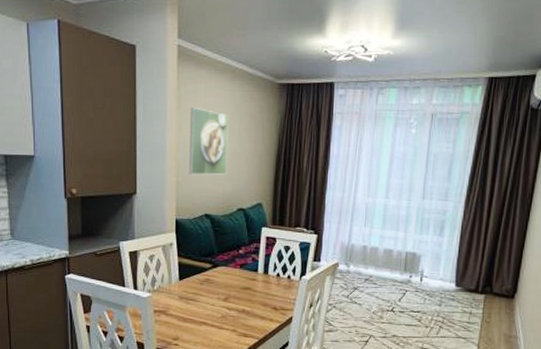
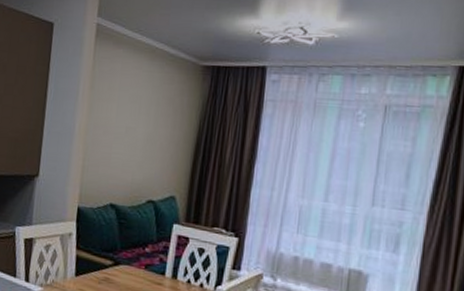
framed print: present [189,107,229,175] -> none [96,88,145,162]

